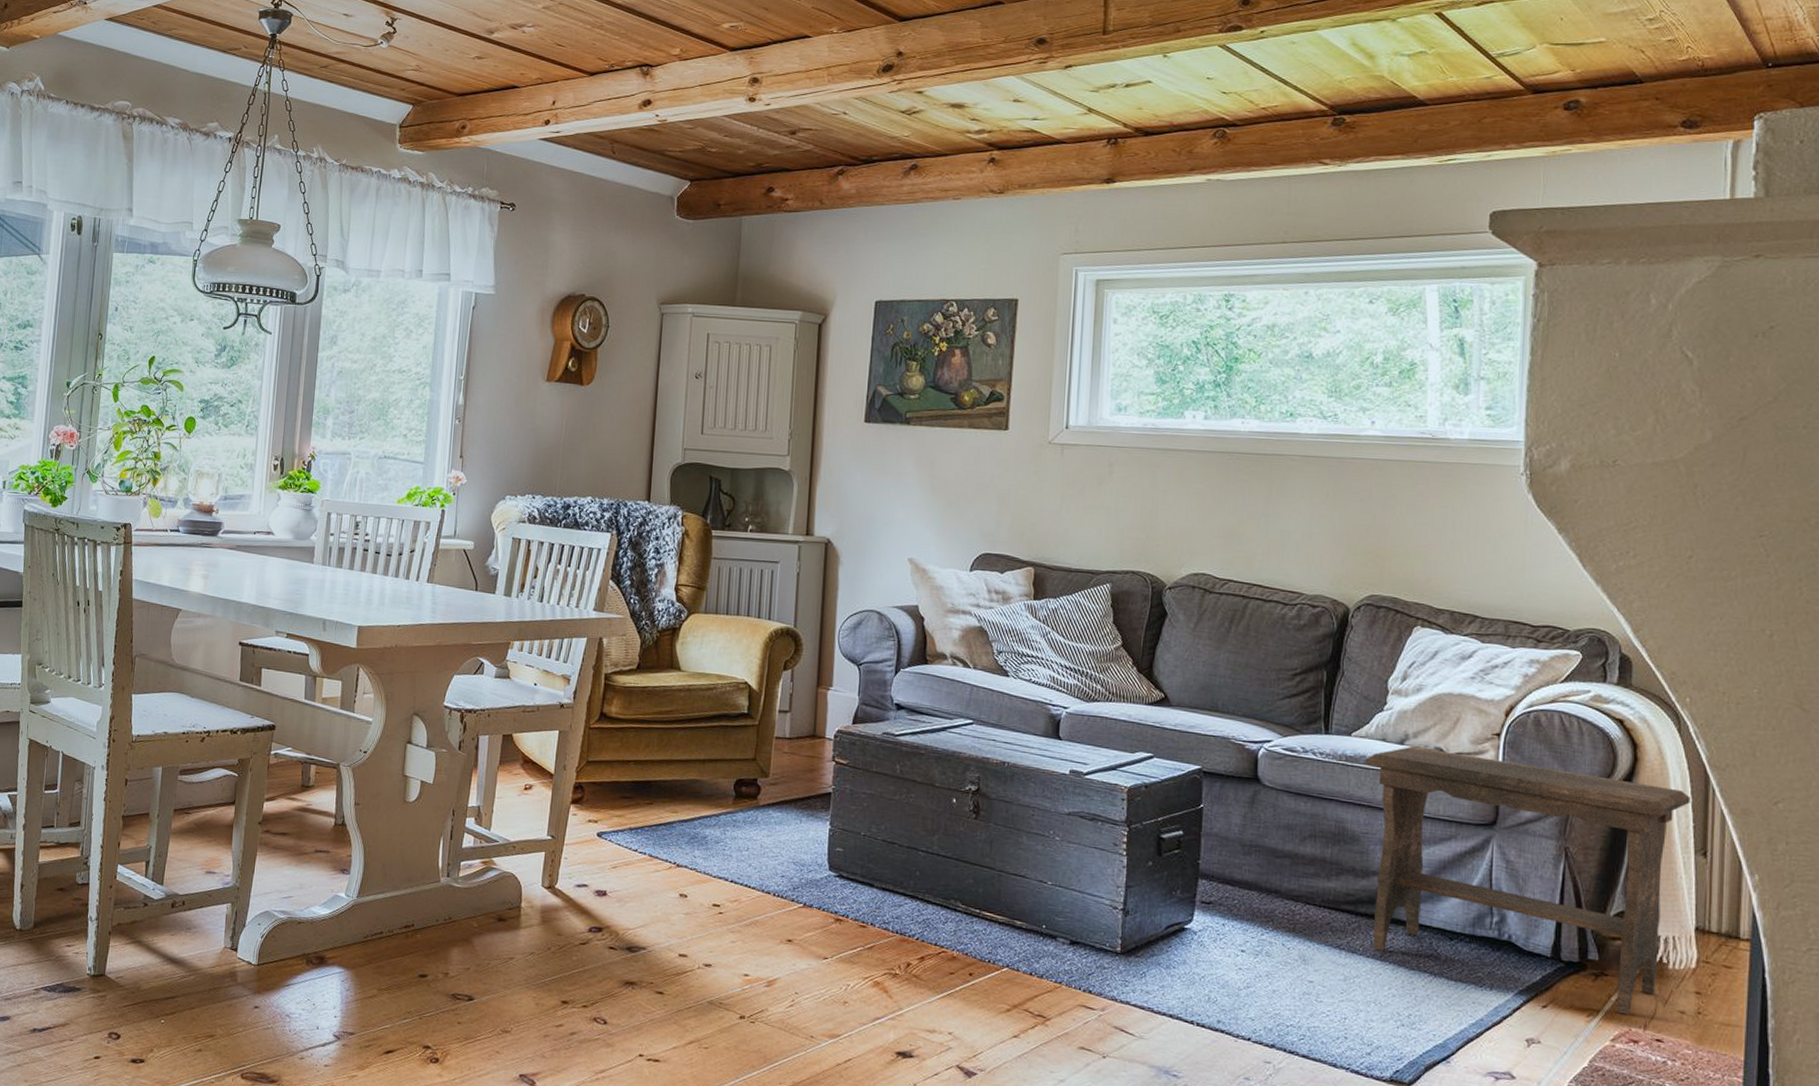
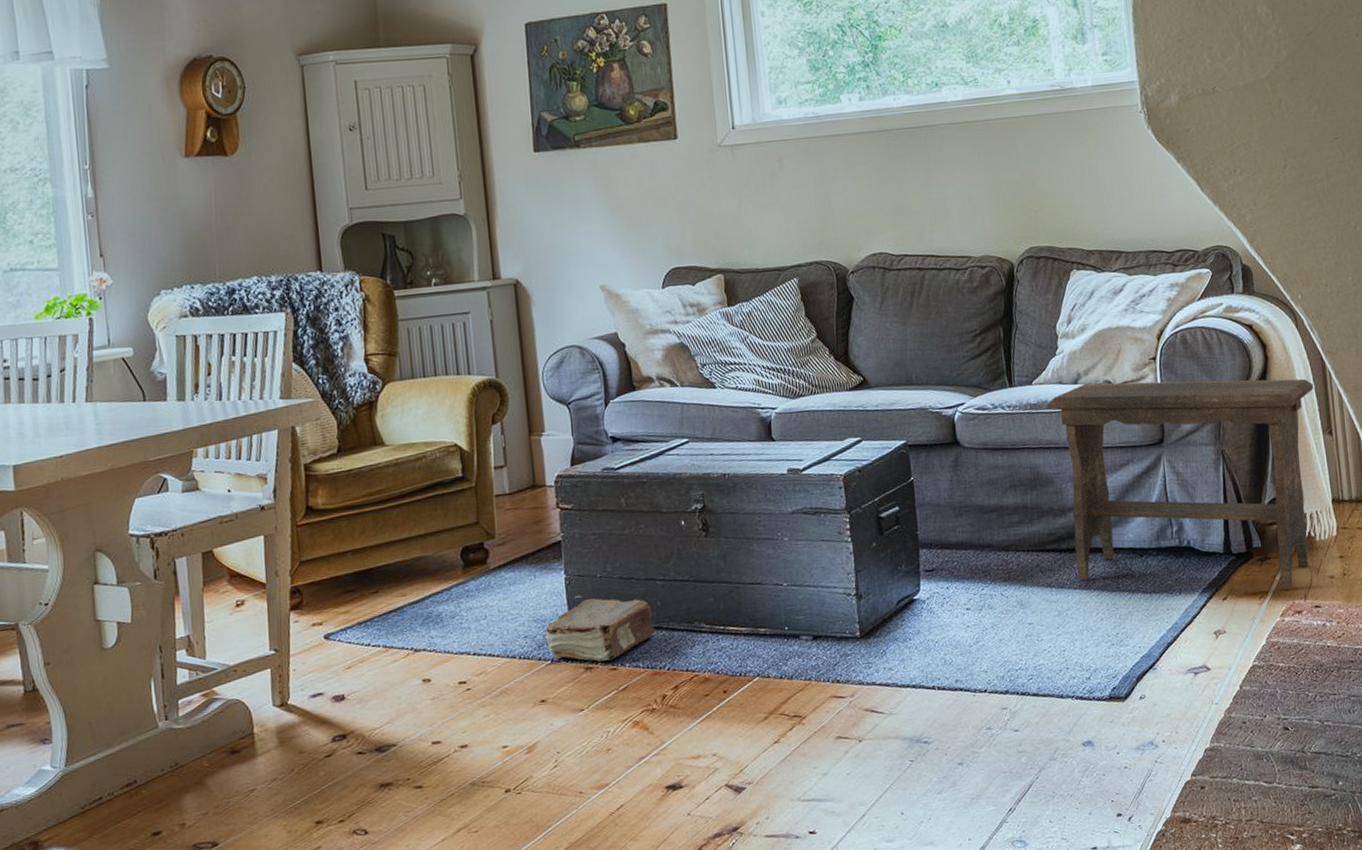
book: none [801,854,909,917] -> present [545,598,655,662]

